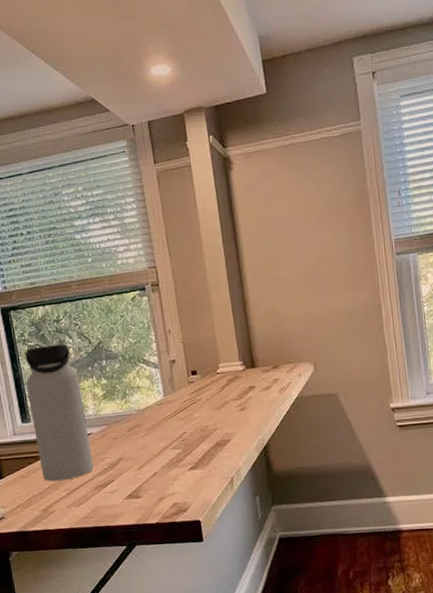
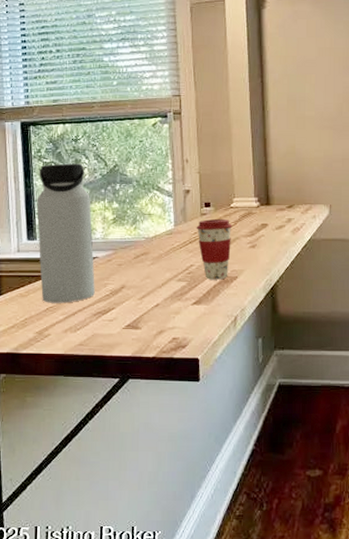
coffee cup: none [185,384,221,445] -> present [196,218,233,280]

